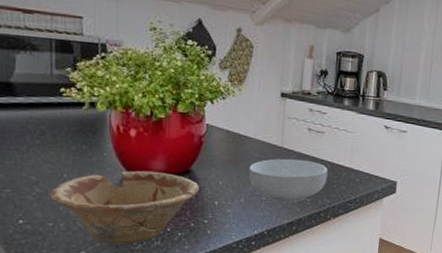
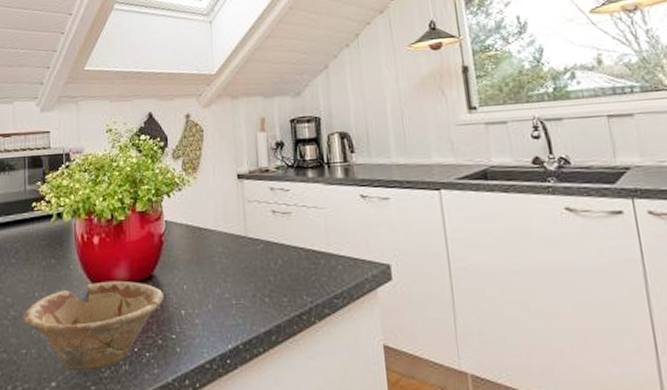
cereal bowl: present [248,158,328,203] -> none [213,249,303,306]

